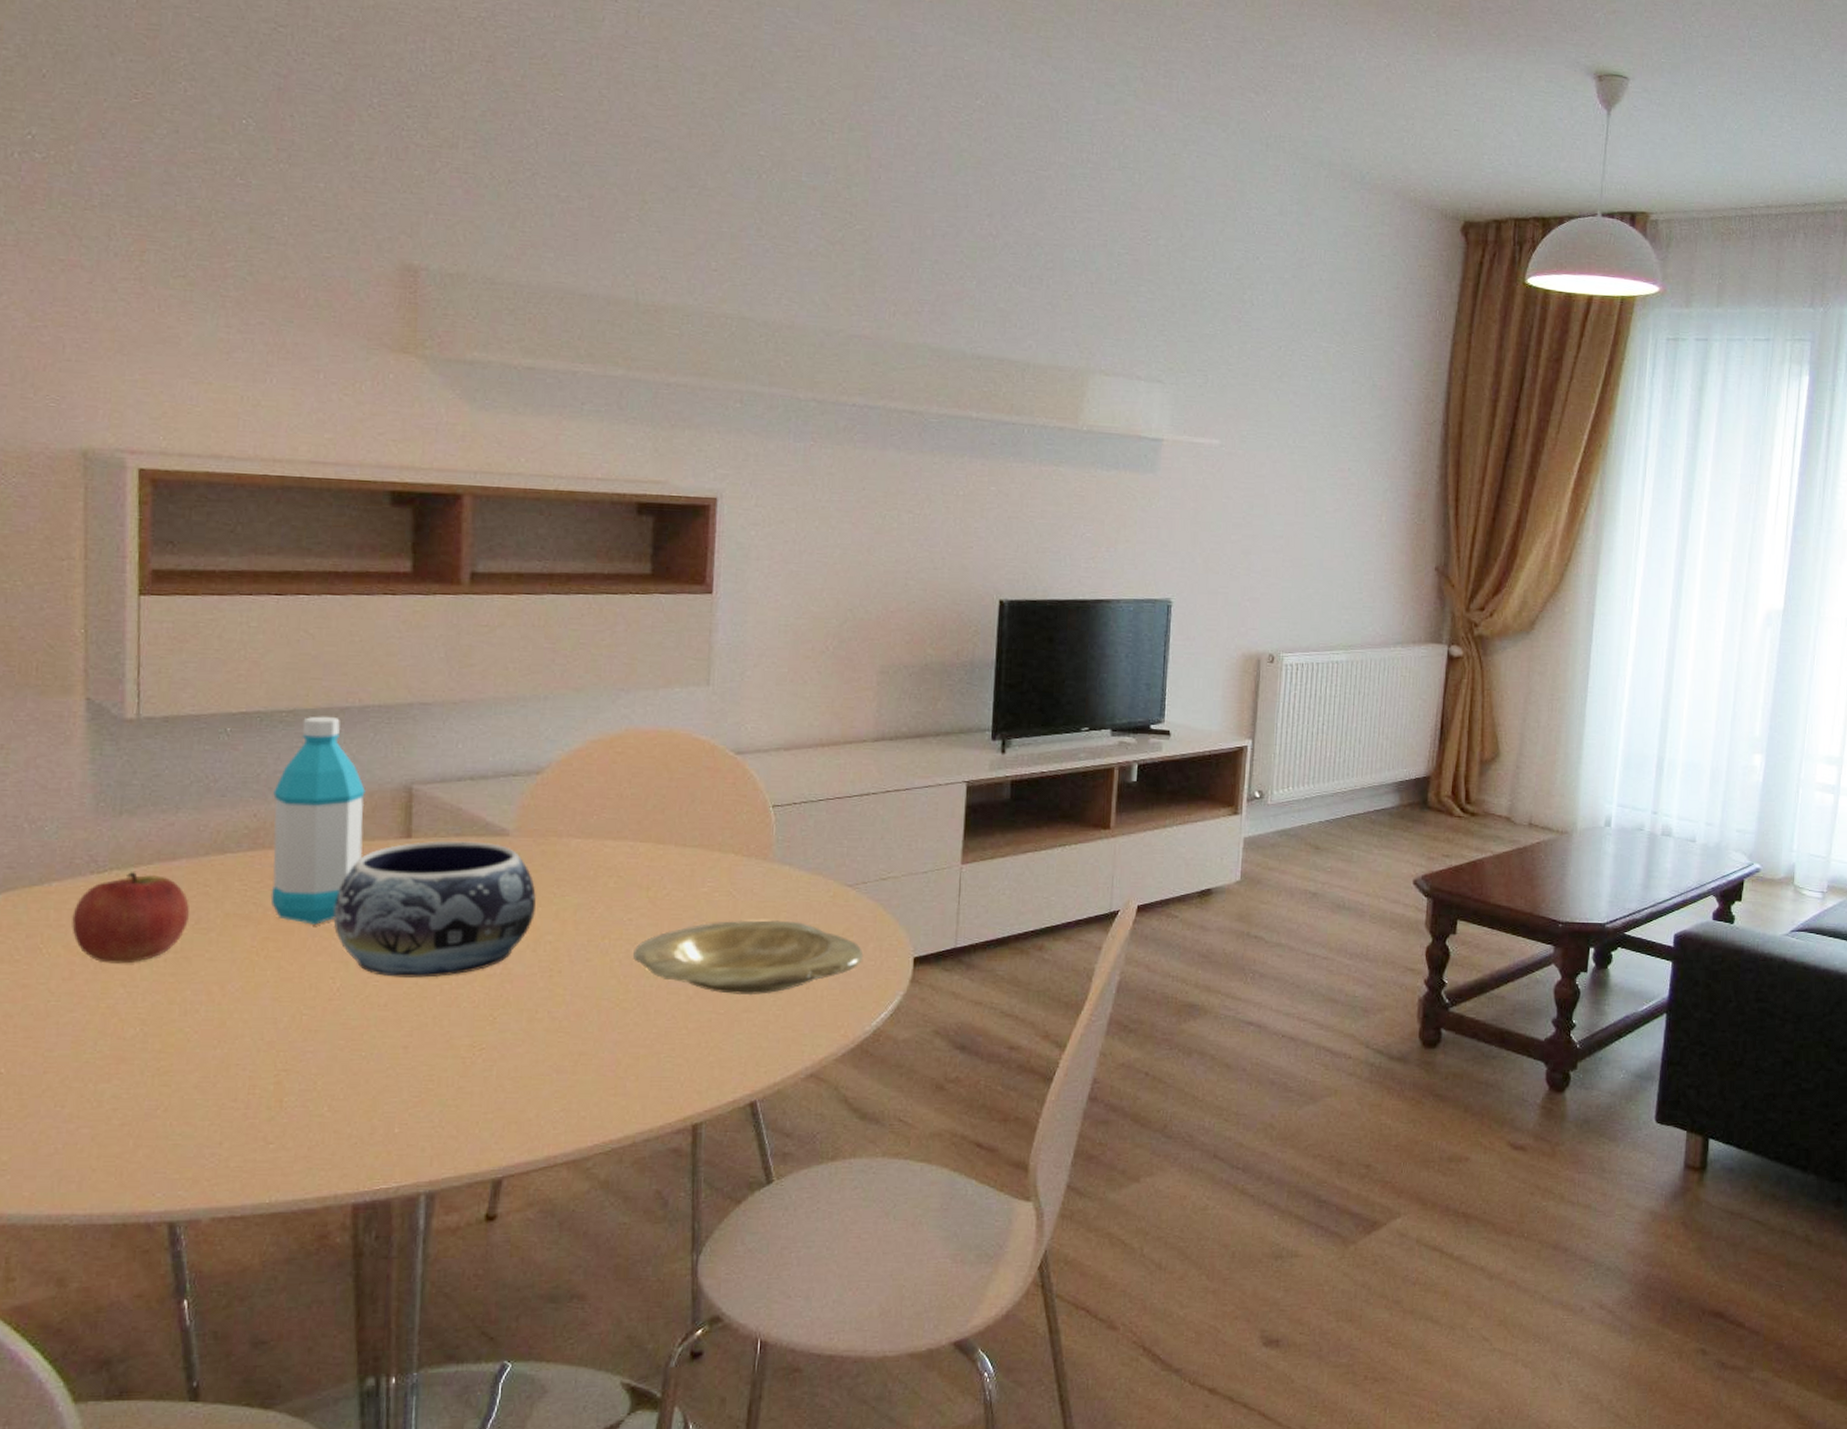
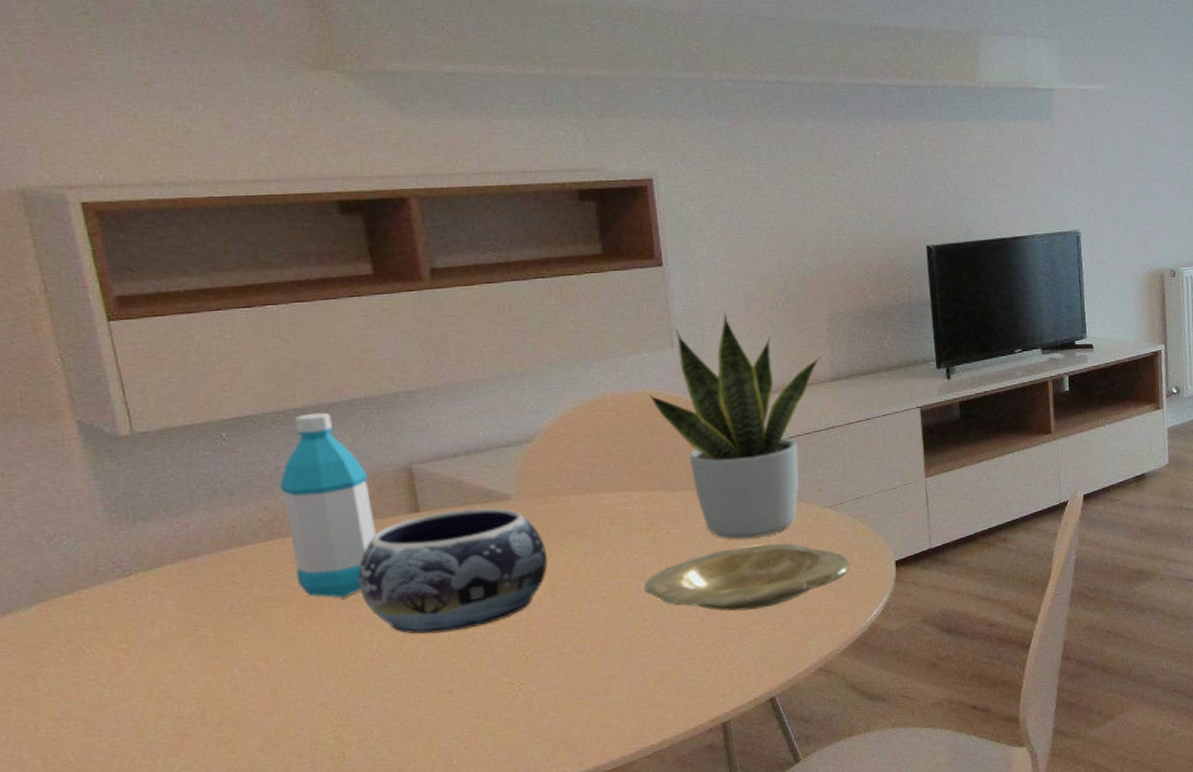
apple: present [72,872,190,964] -> none [108,571,223,655]
potted plant: none [674,651,866,912] -> present [649,312,821,540]

